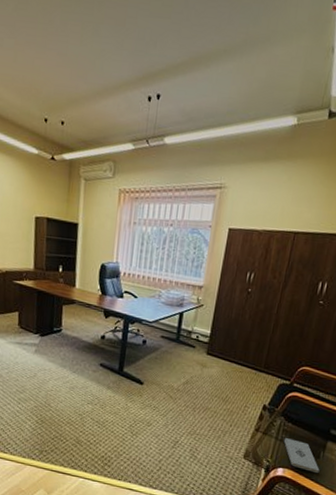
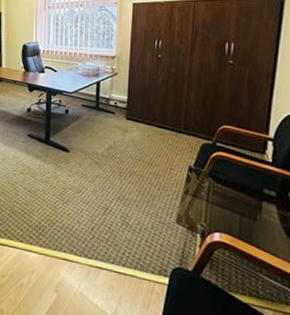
notepad: present [283,438,320,473] -> none [215,200,259,237]

